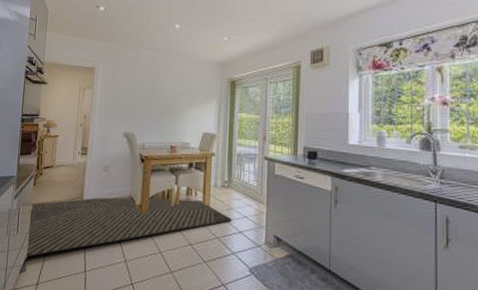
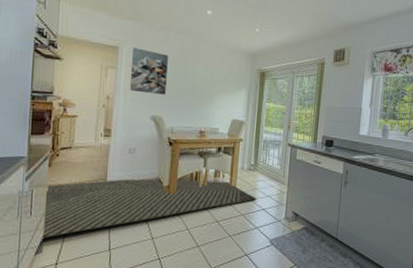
wall art: none [105,67,139,111] -> present [130,48,168,95]

